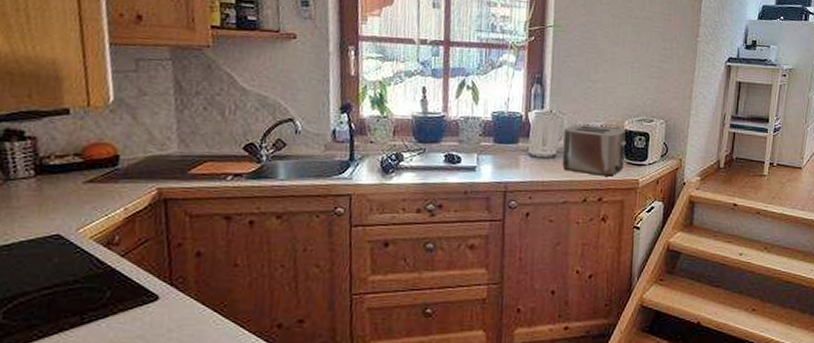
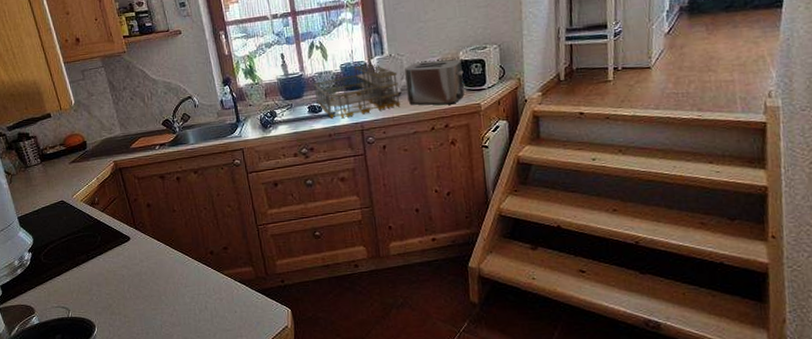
dish rack: none [456,116,556,175] -> present [314,64,401,119]

